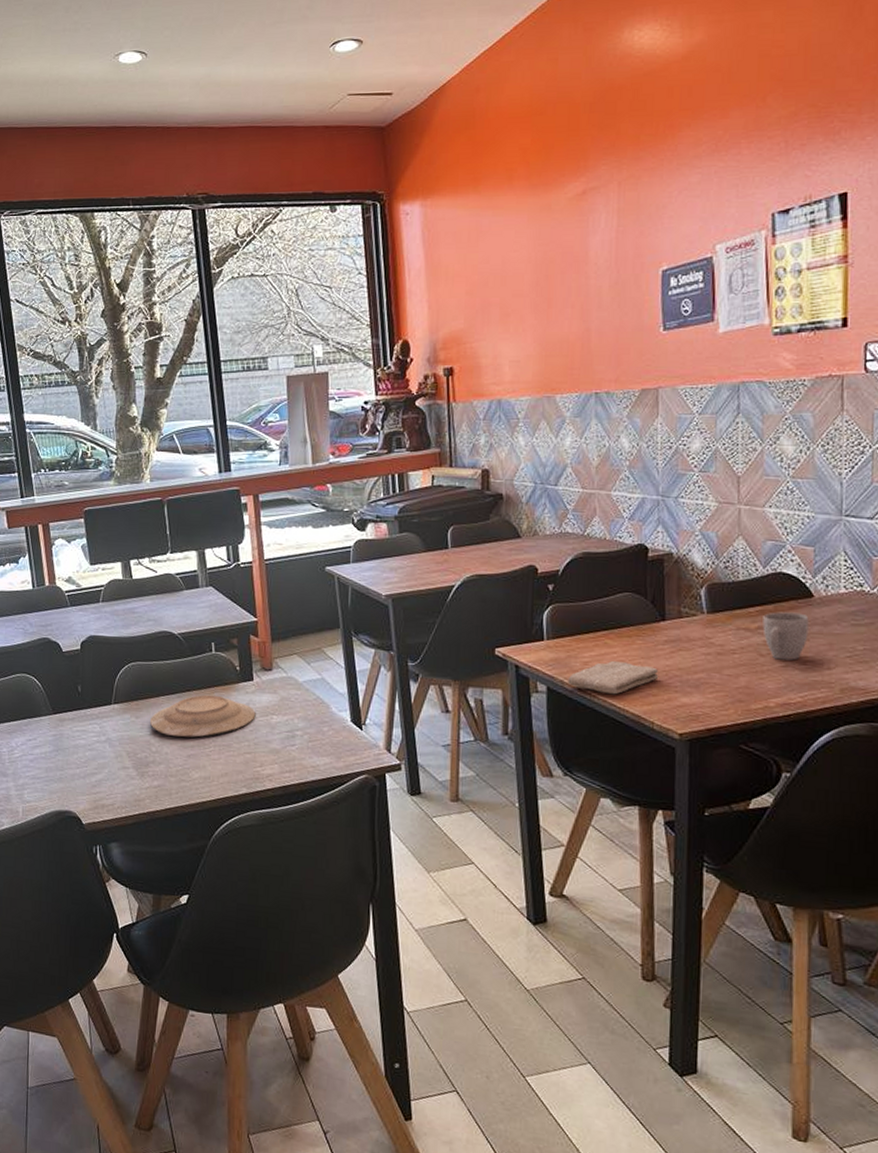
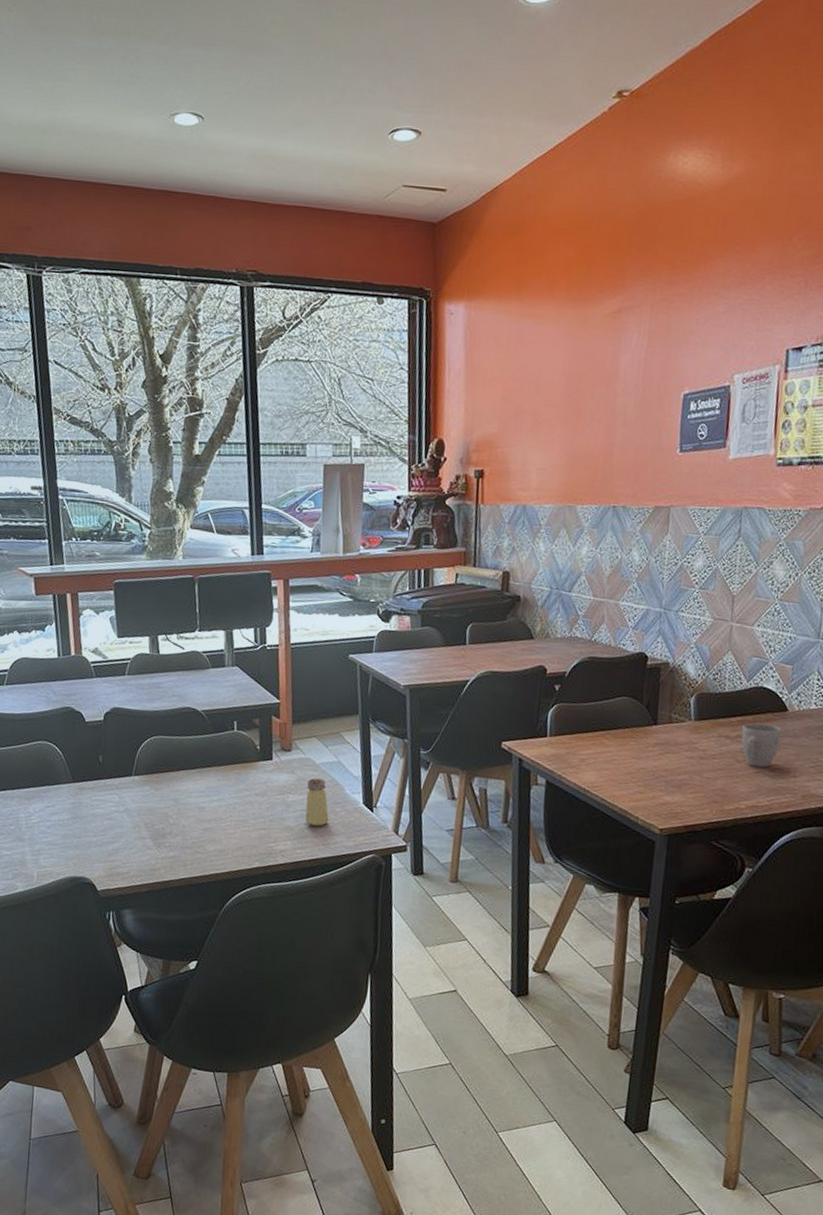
plate: present [149,694,256,738] -> none [168,771,273,812]
saltshaker: none [291,697,316,748] -> present [305,778,329,827]
washcloth: present [567,661,659,695] -> none [565,760,647,791]

